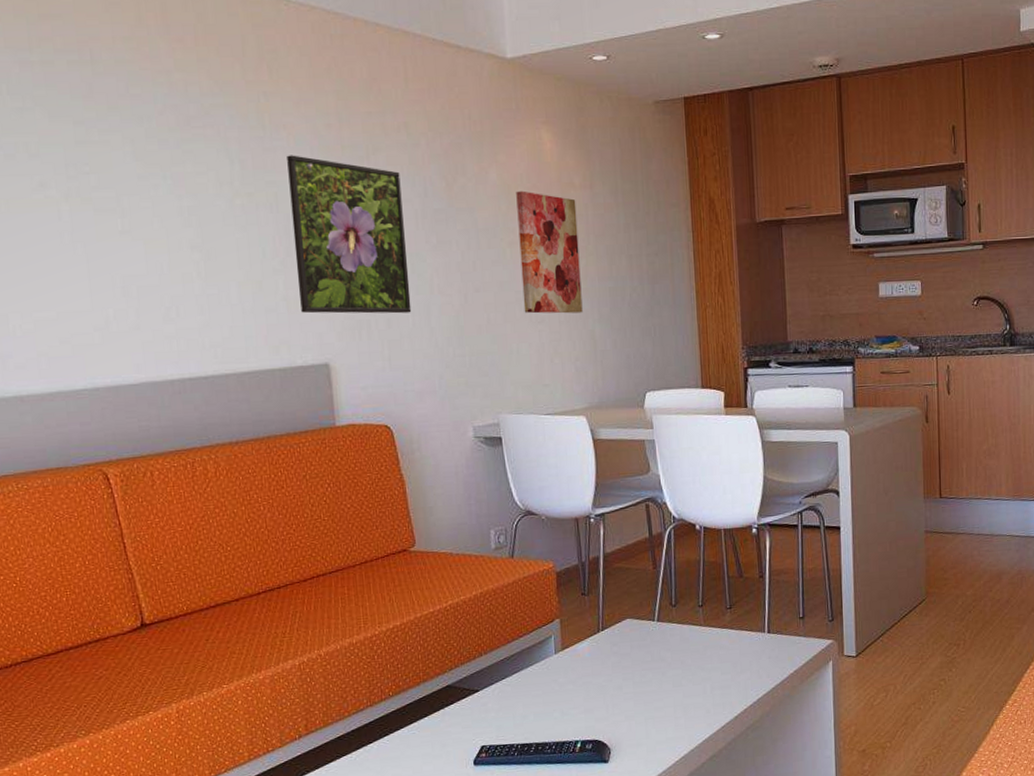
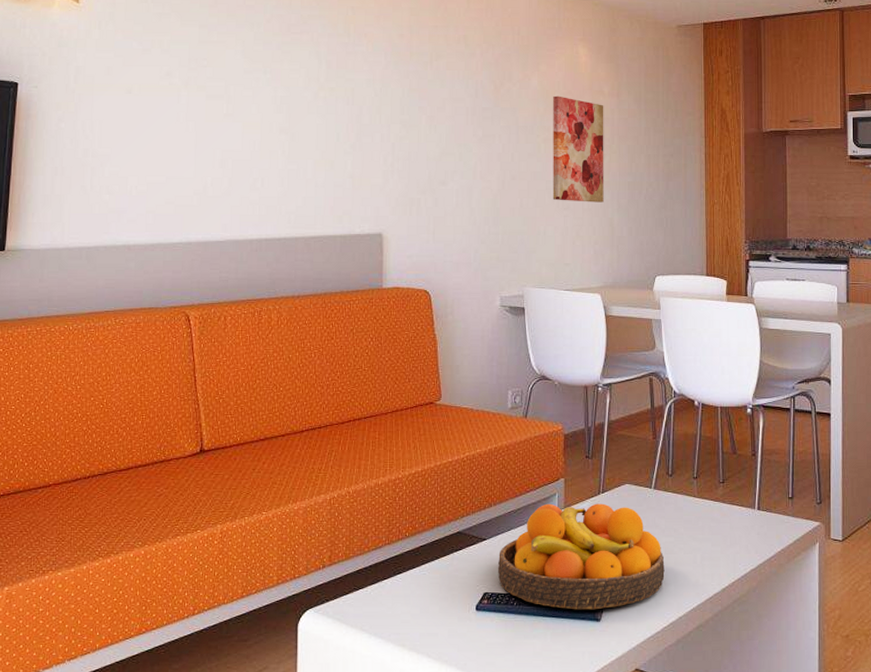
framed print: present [287,155,412,314] -> none [363,58,457,194]
fruit bowl: none [494,641,674,754] -> present [498,503,665,610]

